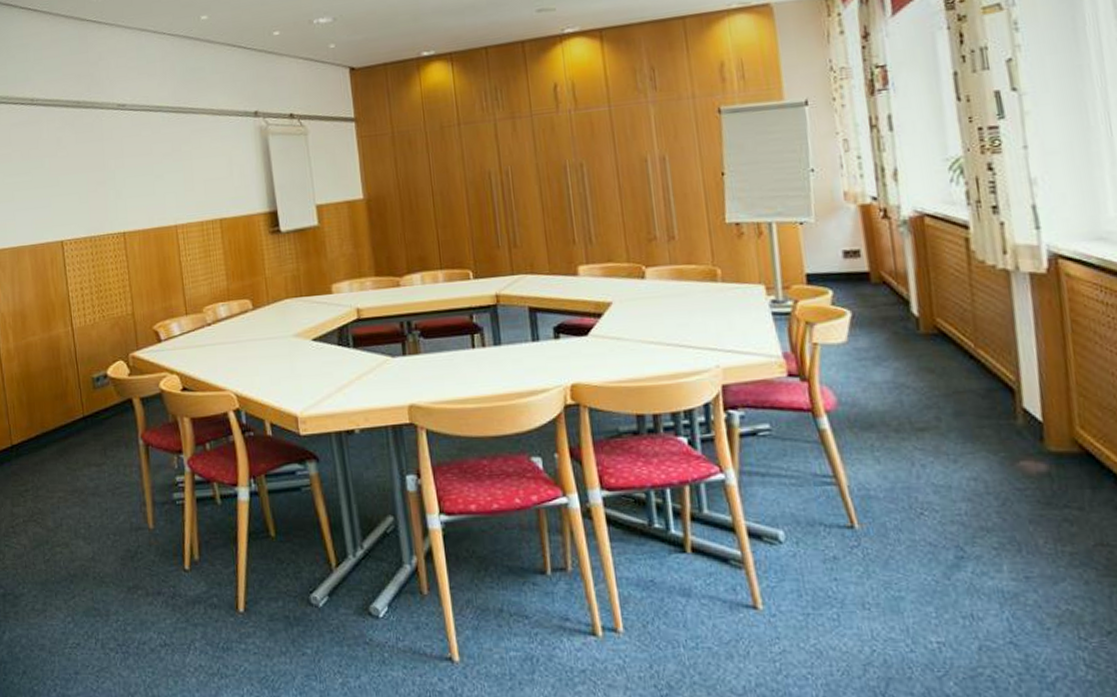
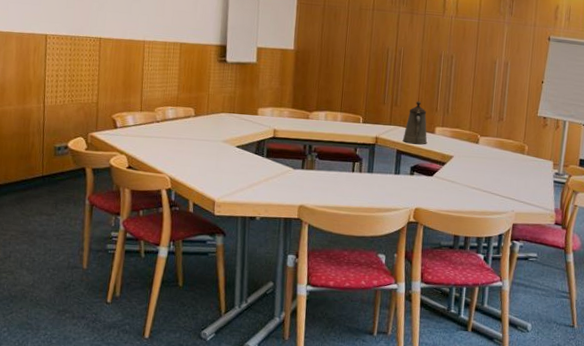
coffee pot: none [533,234,570,296] -> present [402,101,428,145]

